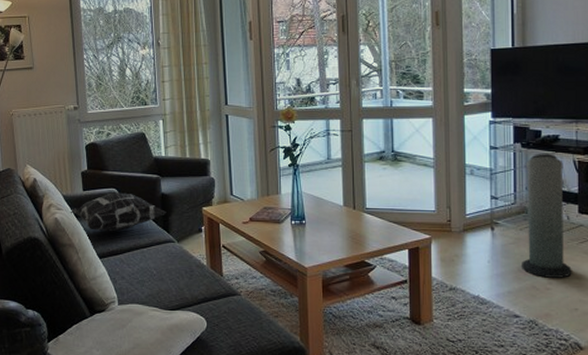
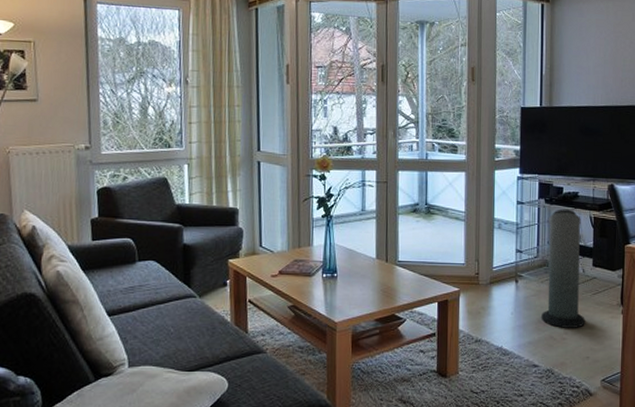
decorative pillow: present [71,192,167,232] -> none [76,243,188,286]

